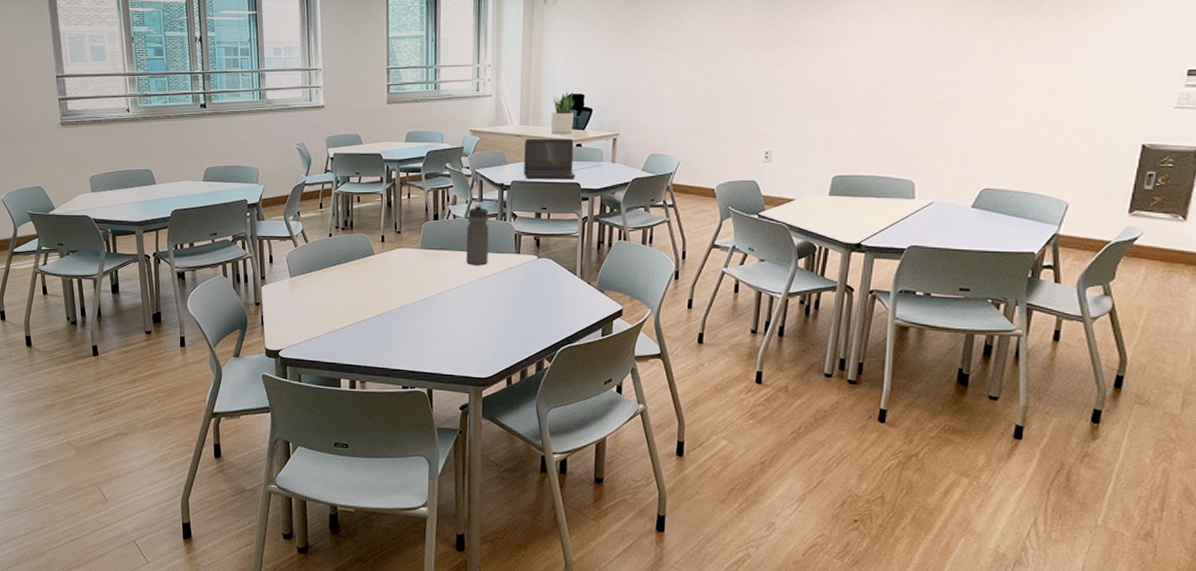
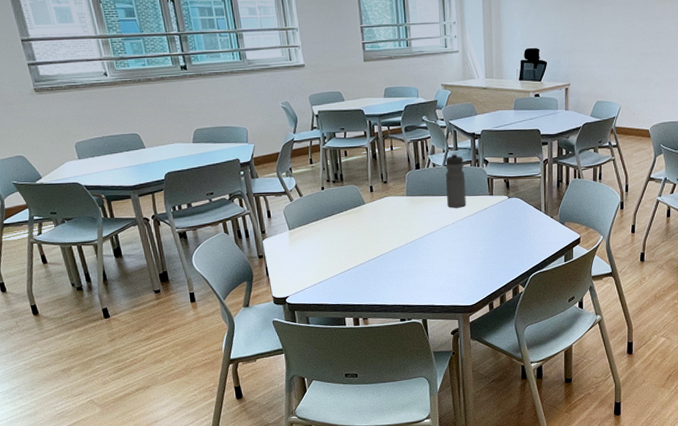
laptop computer: present [524,138,576,180] -> none [490,89,536,128]
planter: present [550,91,575,135] -> none [511,46,532,87]

